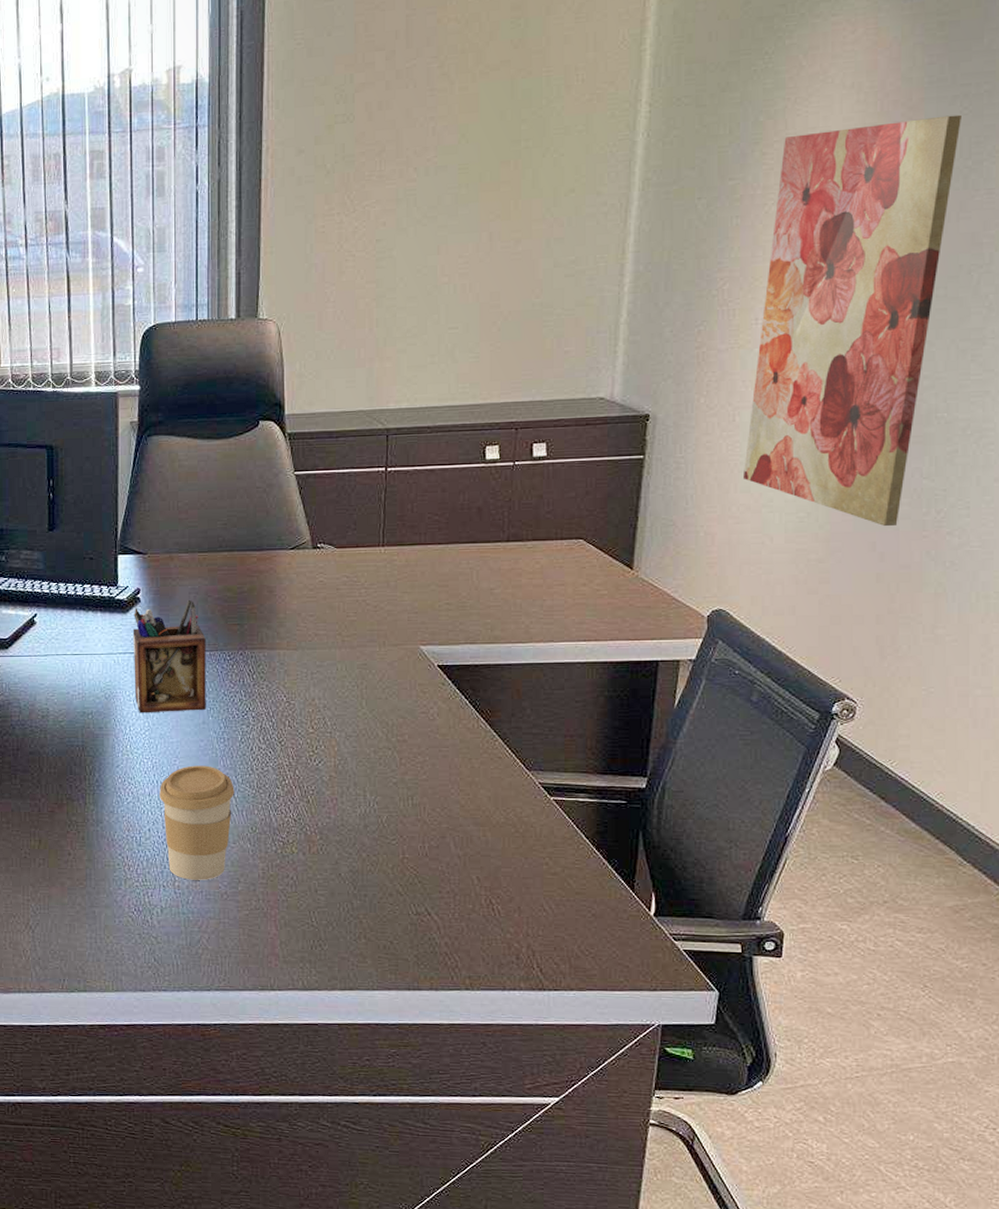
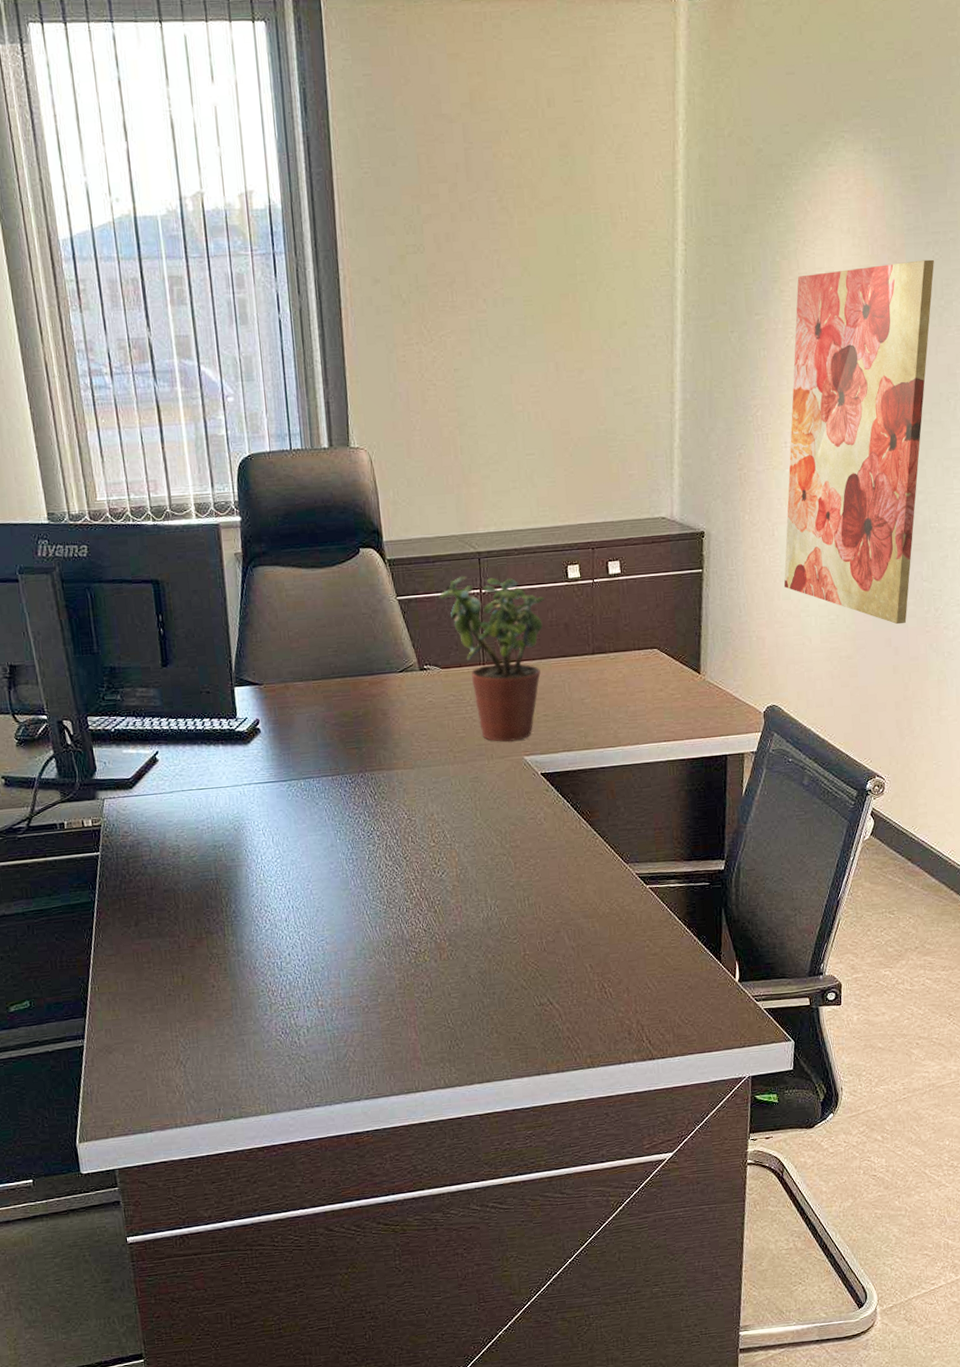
desk organizer: present [132,599,206,713] -> none [255,727,333,842]
coffee cup: present [160,765,235,880] -> none [295,886,367,998]
potted plant: none [340,452,457,630] -> present [439,575,545,742]

